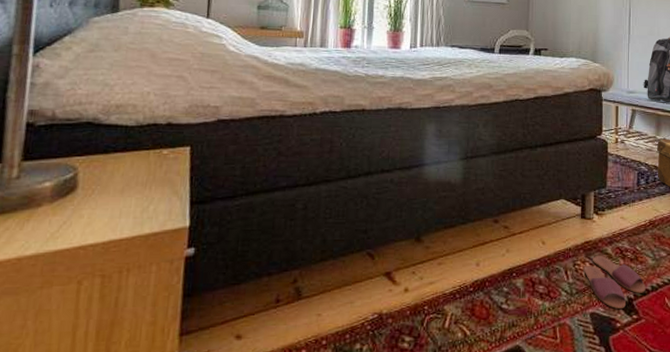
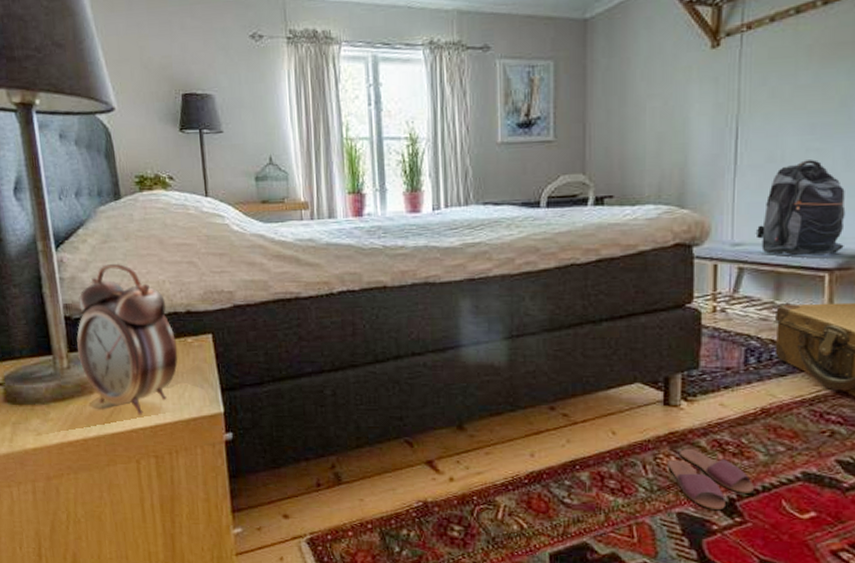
alarm clock: none [33,73,151,231] -> present [77,264,178,416]

